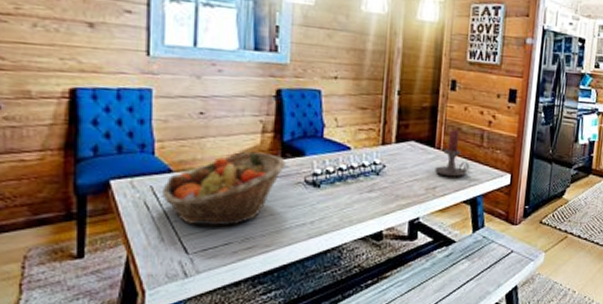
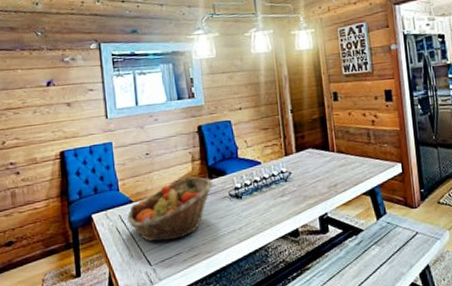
candle holder: present [434,129,470,177] -> none [333,132,363,174]

